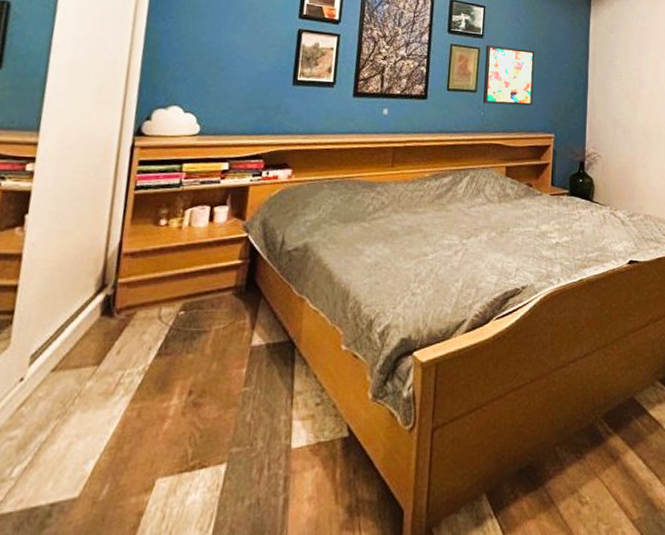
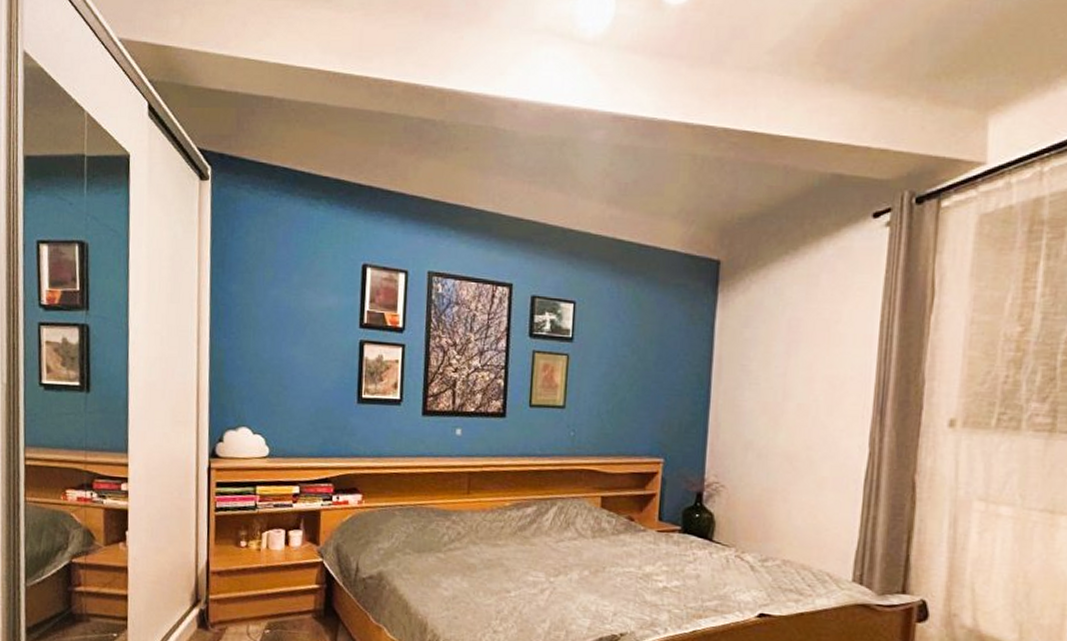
wall art: present [482,45,535,106] -> none [572,350,640,424]

